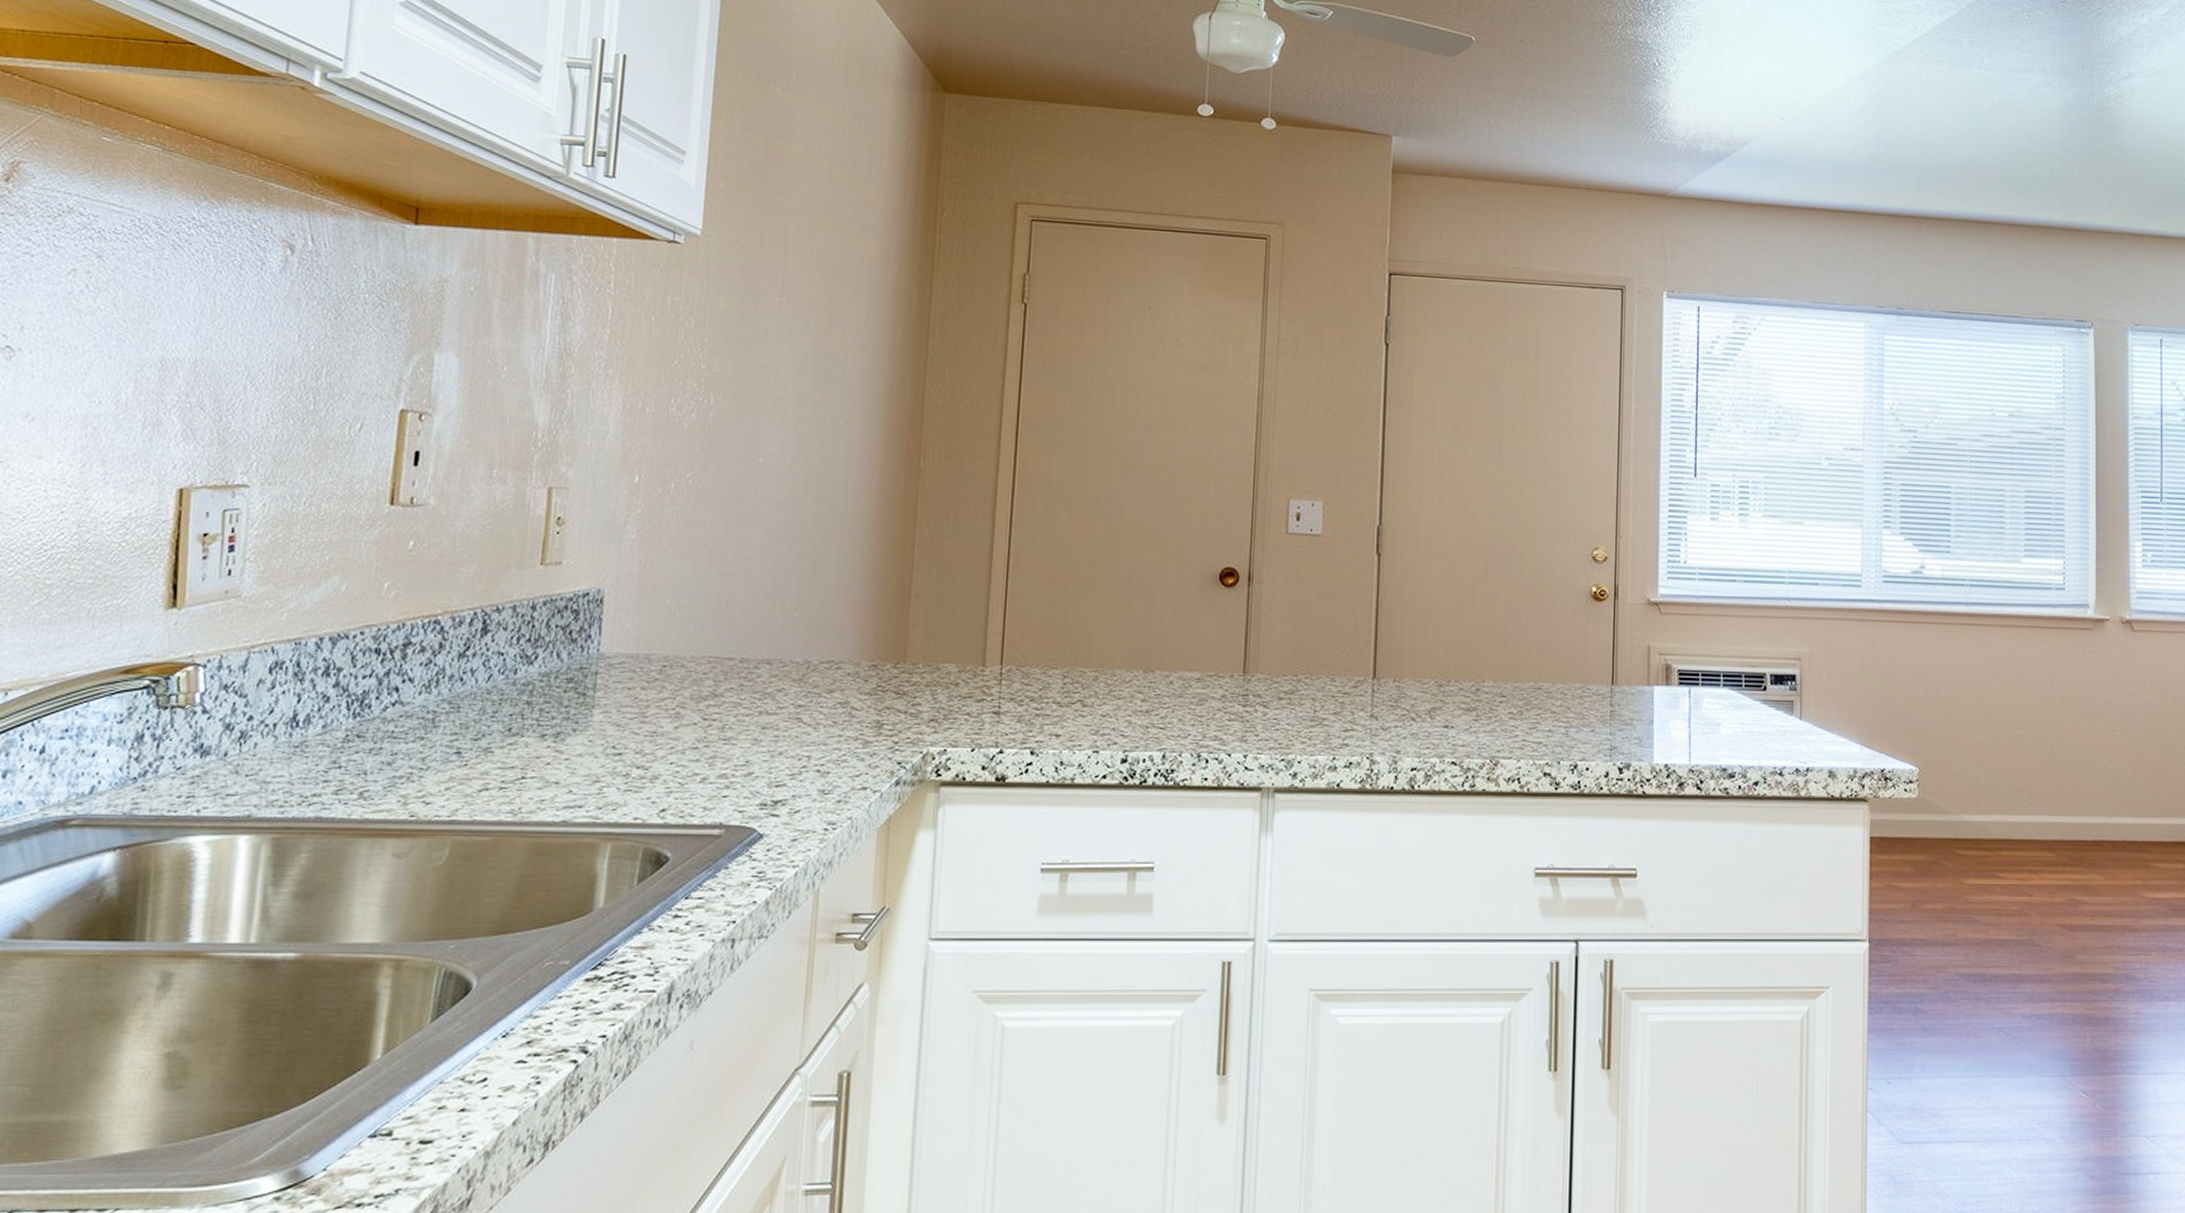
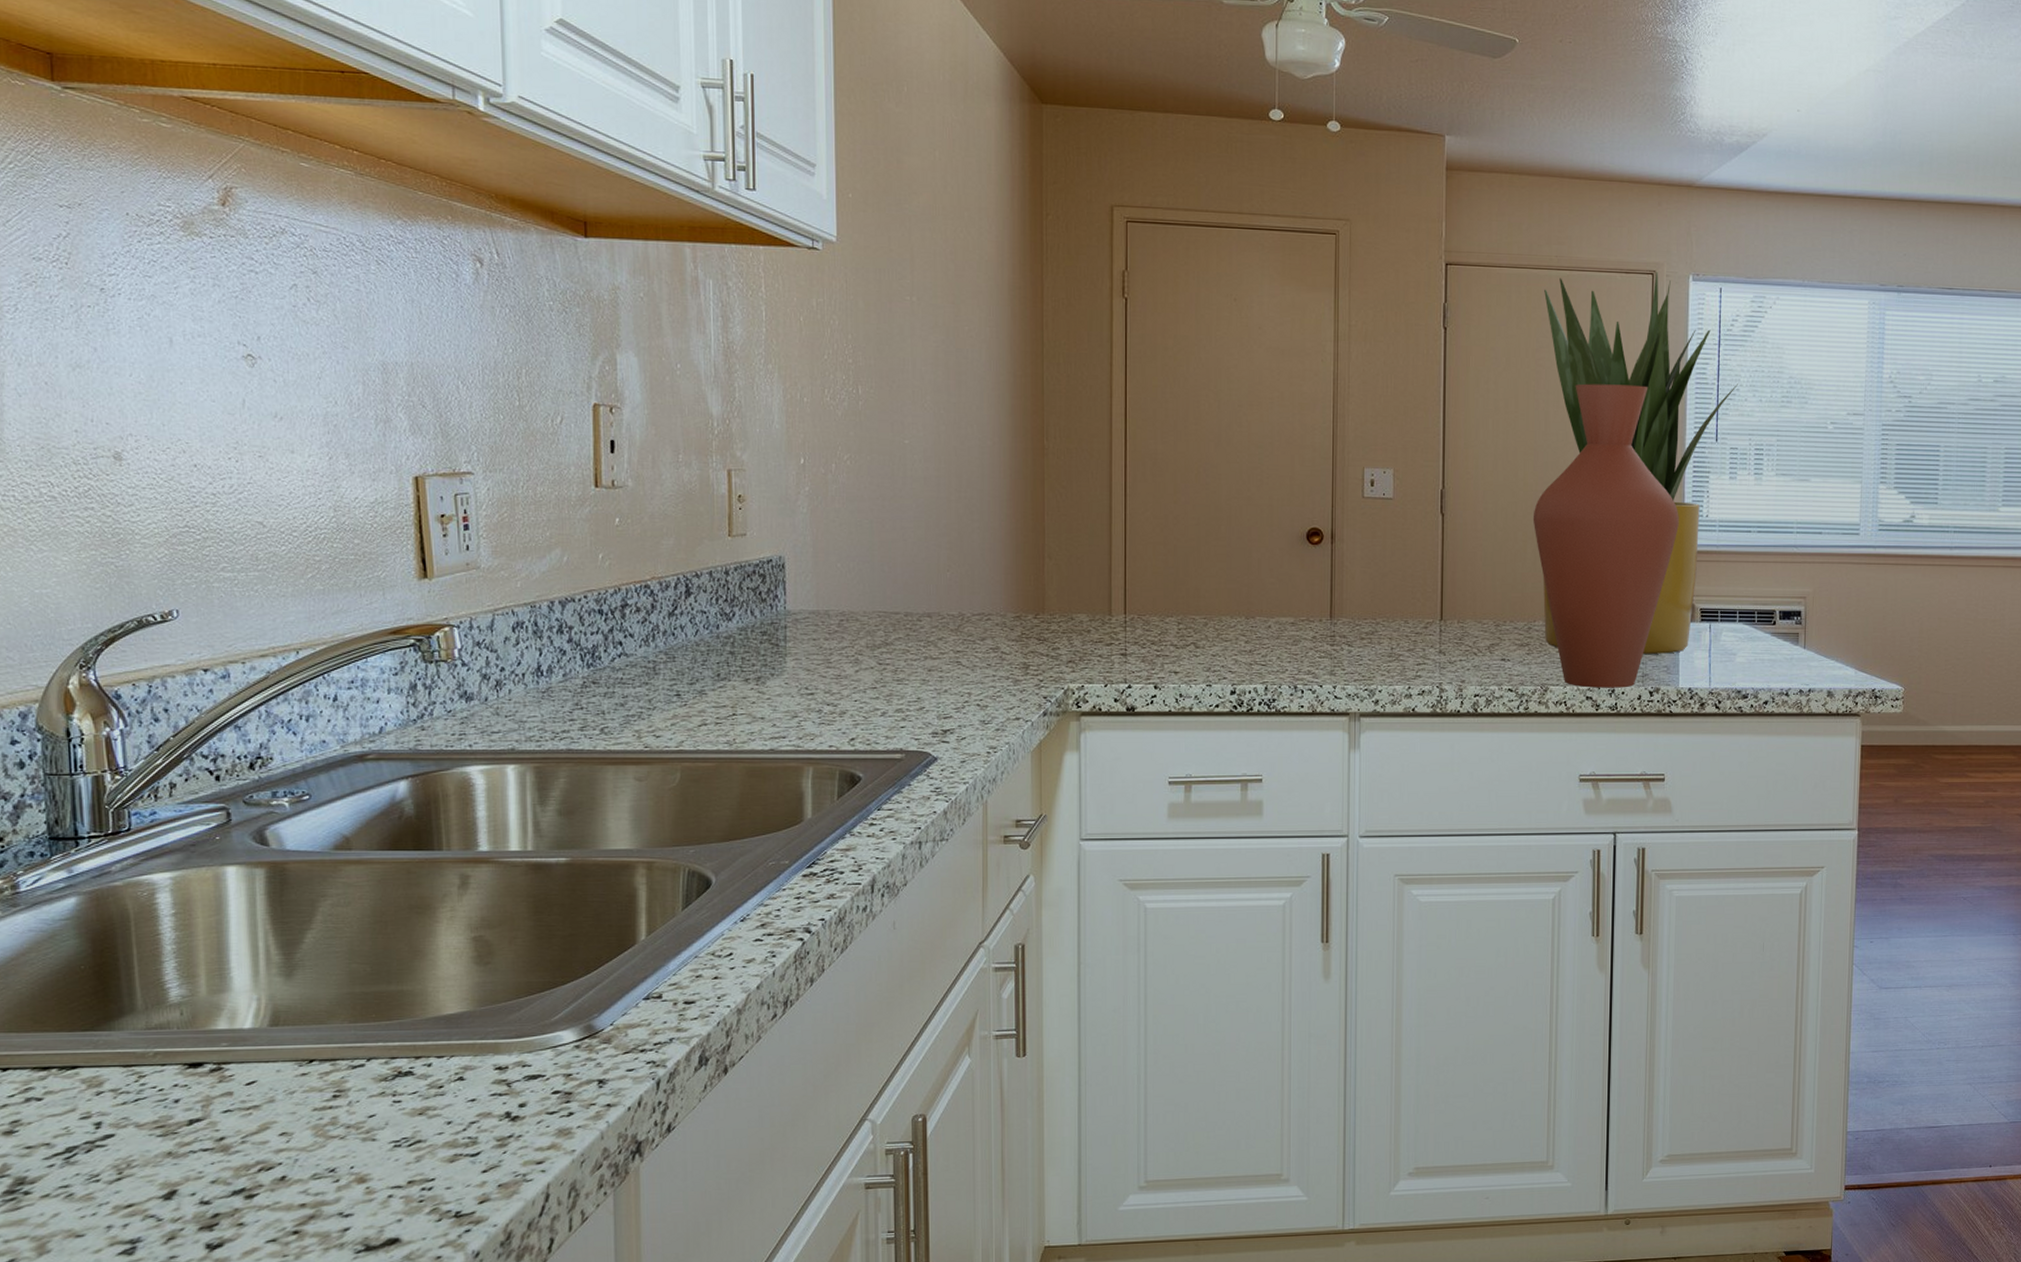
vase: none [1483,409,1653,763] -> present [1532,383,1679,688]
planter: none [1494,287,1721,723] -> present [1542,272,1739,654]

